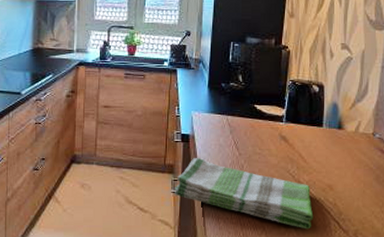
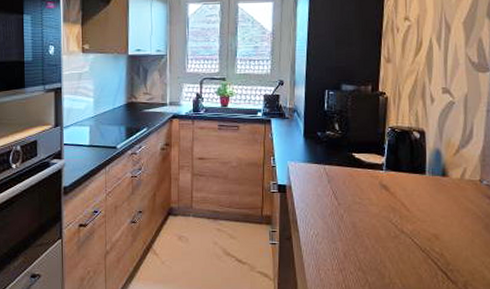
dish towel: present [173,157,314,230] -> none [272,207,419,281]

